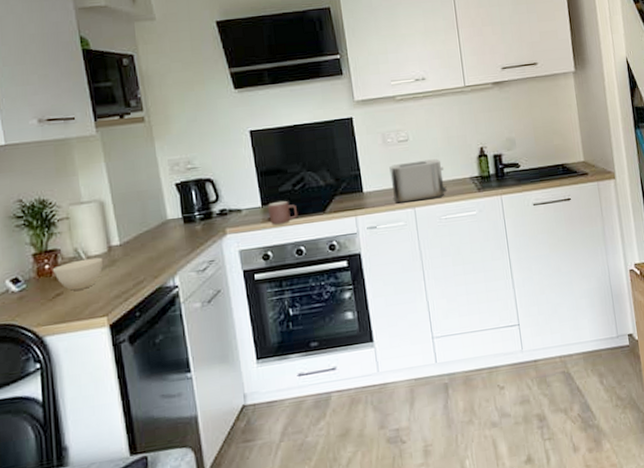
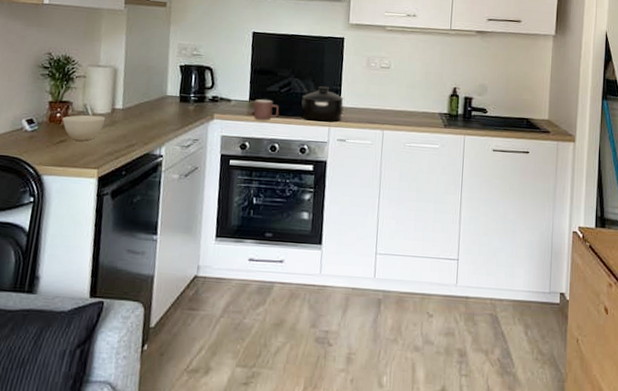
saucepan: none [319,174,367,215] -> present [301,86,344,123]
toaster: present [389,159,447,204] -> none [365,87,417,126]

